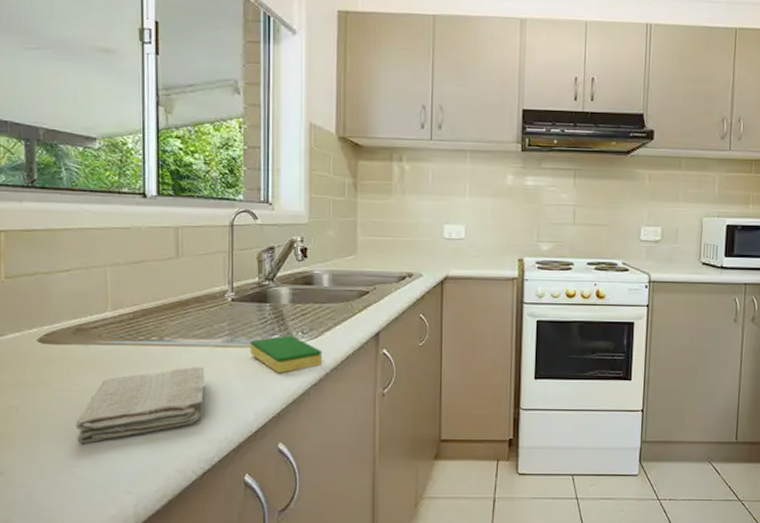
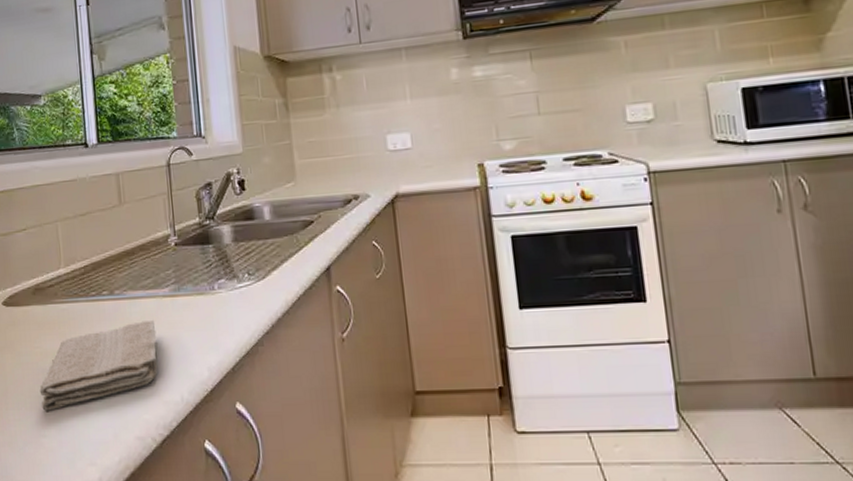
dish sponge: present [250,335,323,374] -> none [197,277,273,323]

